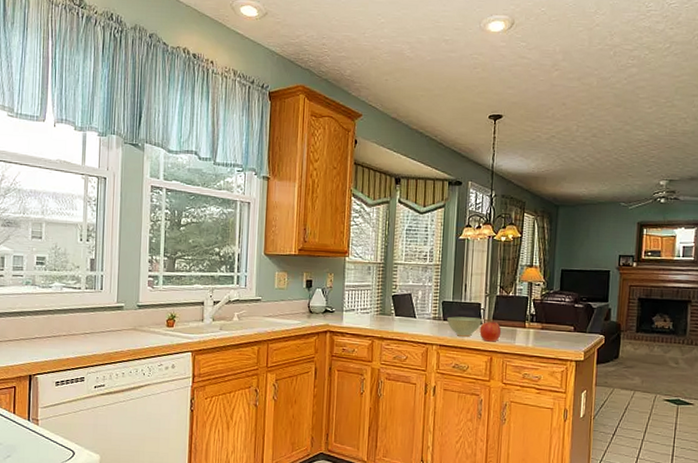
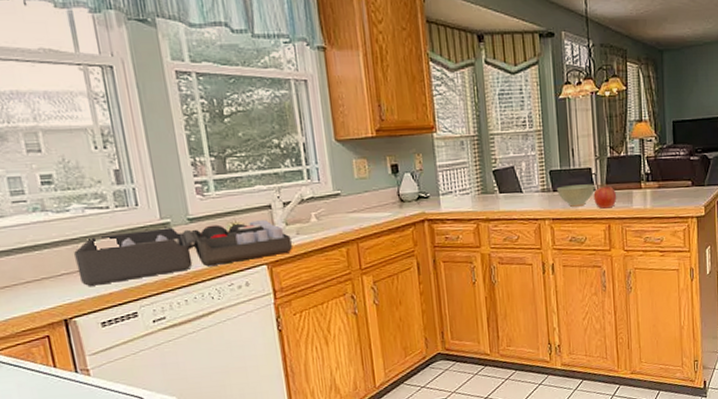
tool set: none [47,310,215,351] -> present [74,220,292,286]

